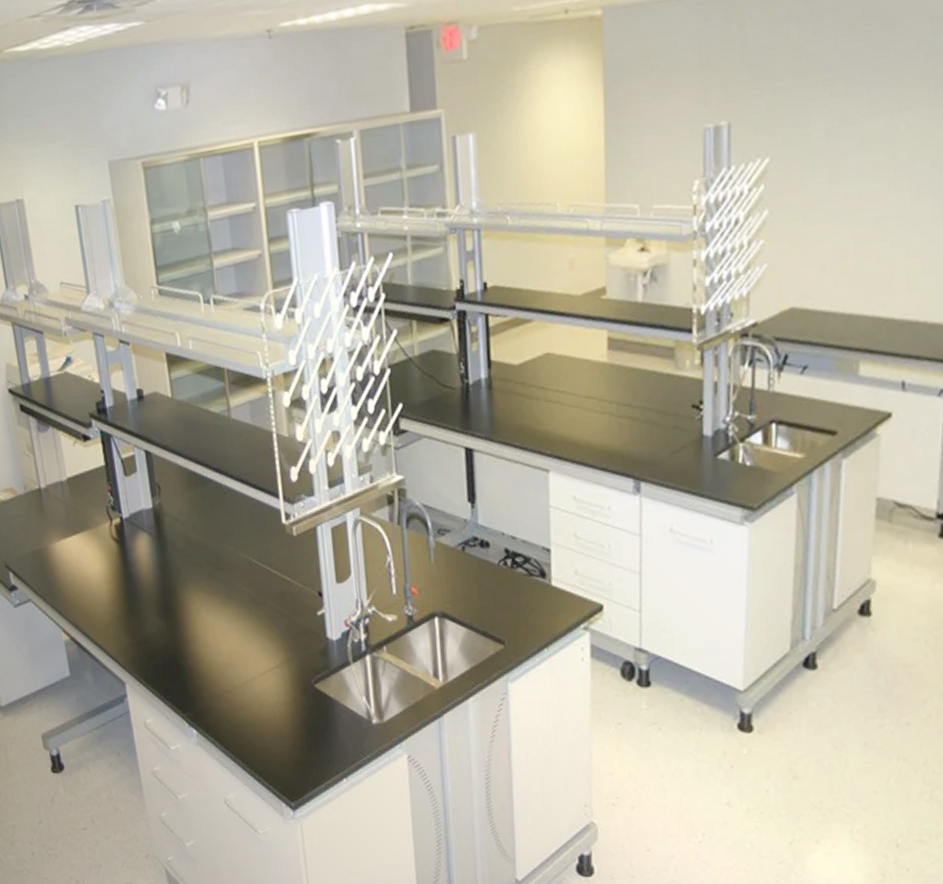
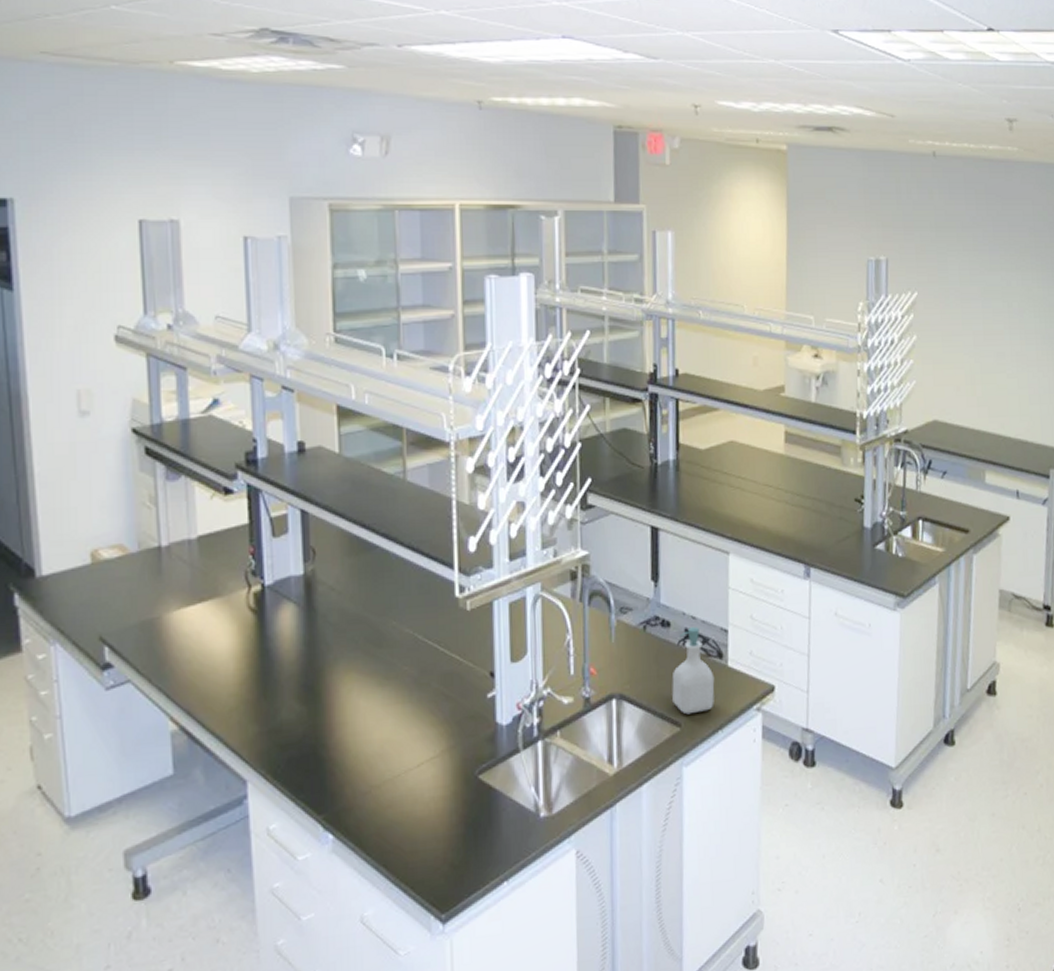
soap bottle: none [493,547,539,633] -> present [671,627,715,715]

